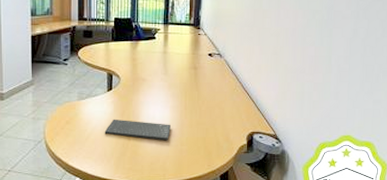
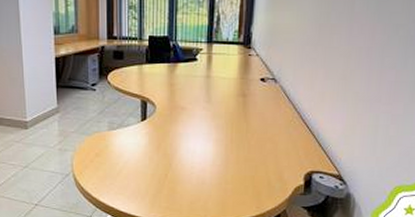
keyboard: present [104,119,171,141] -> none [138,152,214,178]

